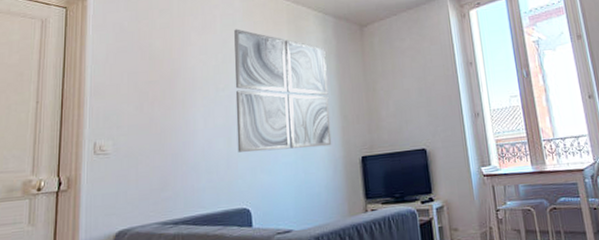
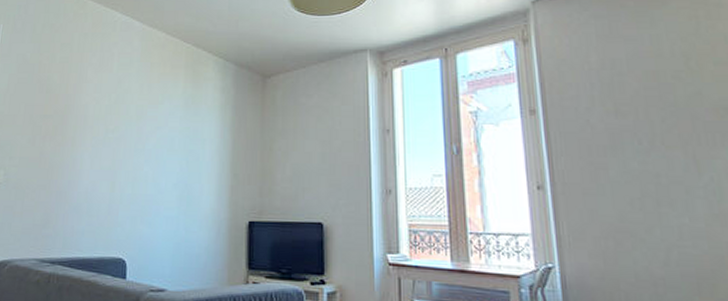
wall art: present [234,29,332,152] -> none [120,69,222,205]

